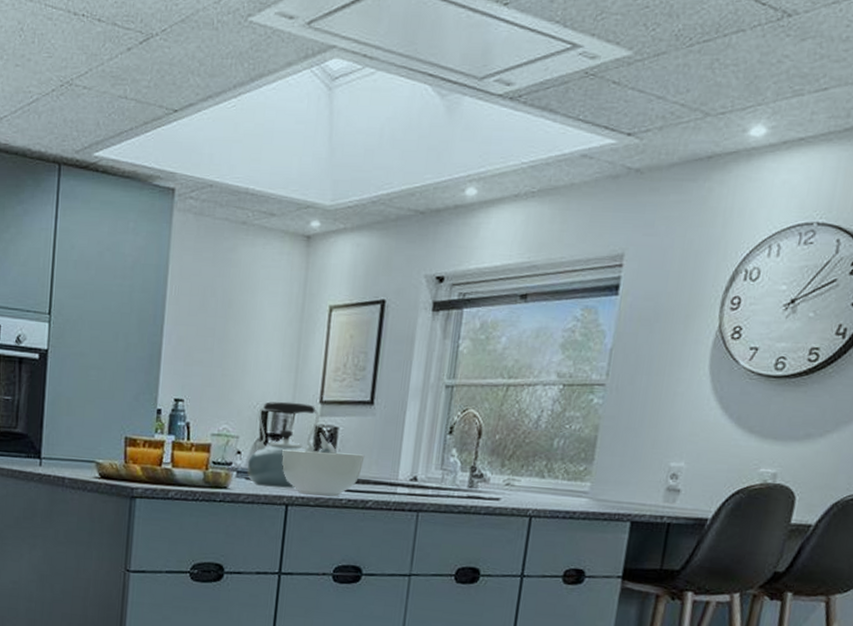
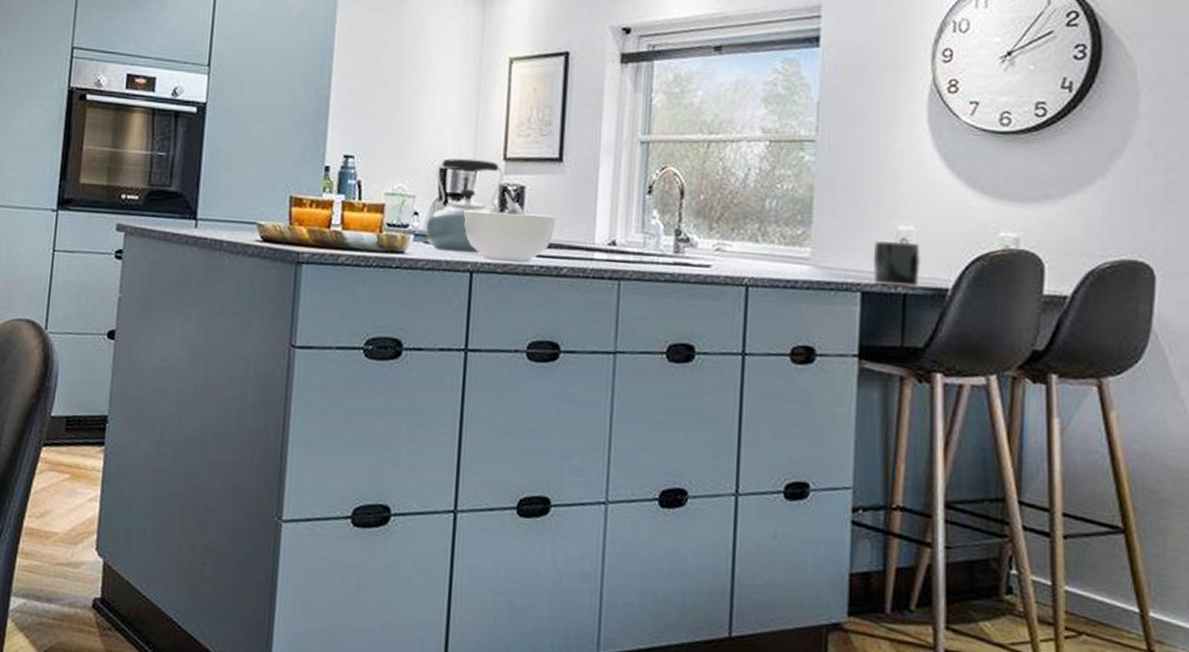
mug: none [642,476,688,517] -> present [872,241,920,287]

